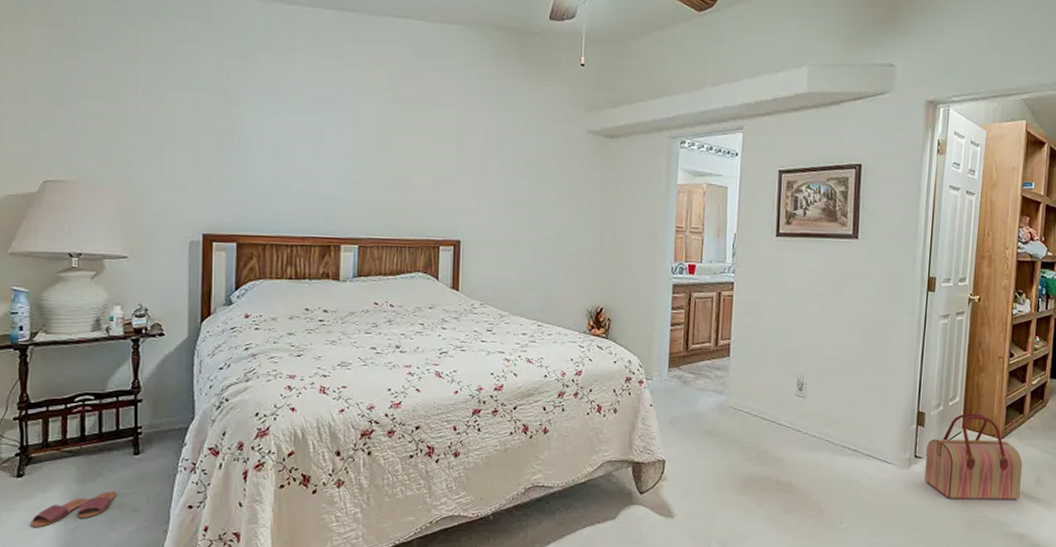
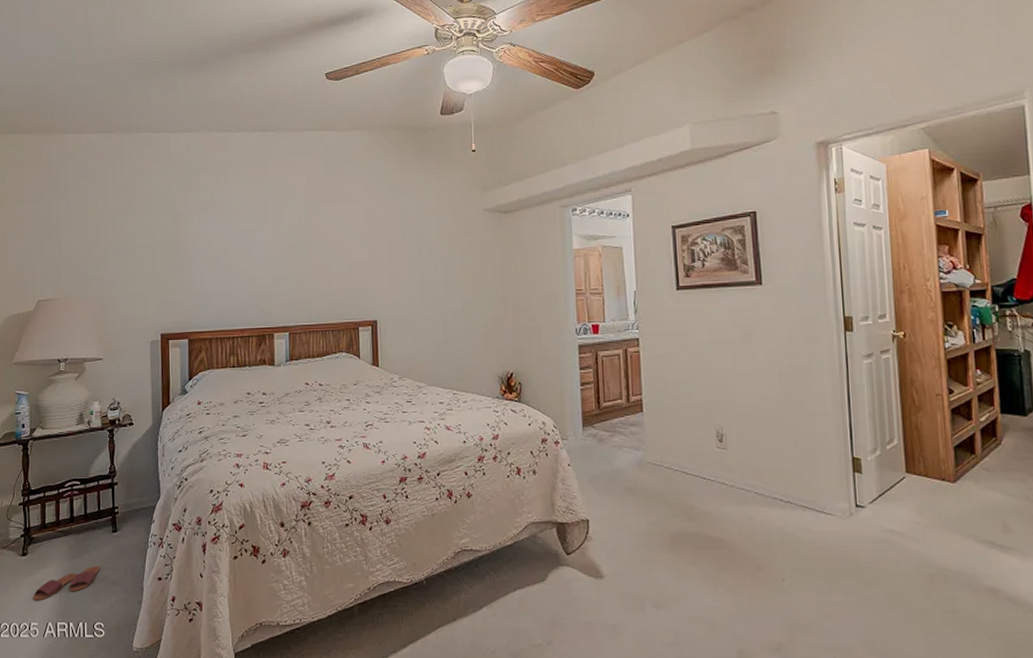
handbag: present [924,413,1022,500] -> none [868,456,986,550]

